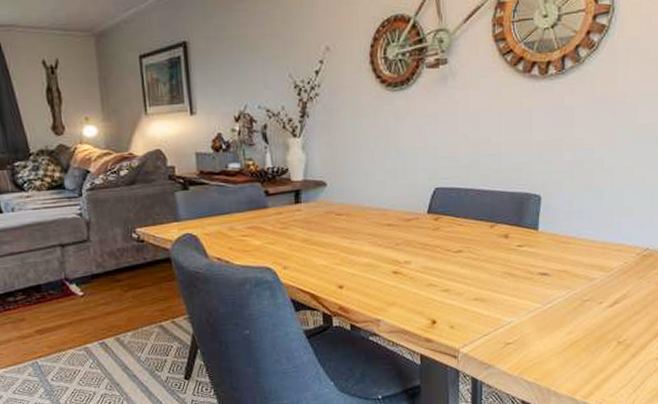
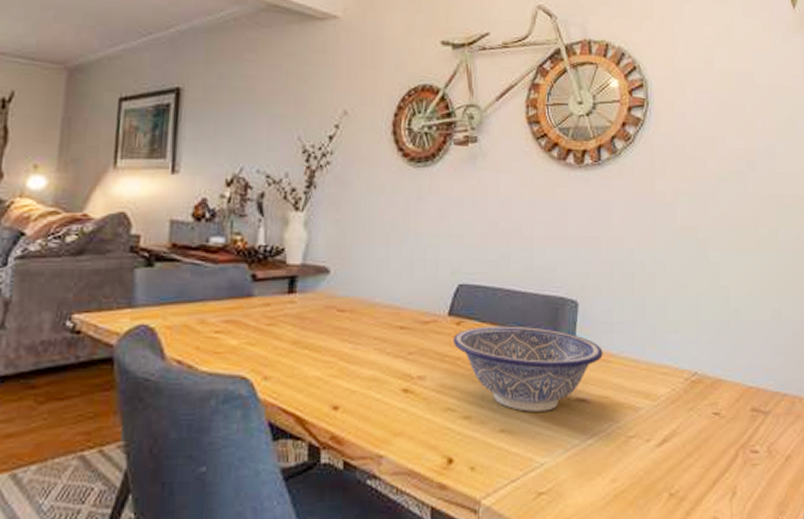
decorative bowl: none [433,218,563,285] -> present [454,325,603,412]

